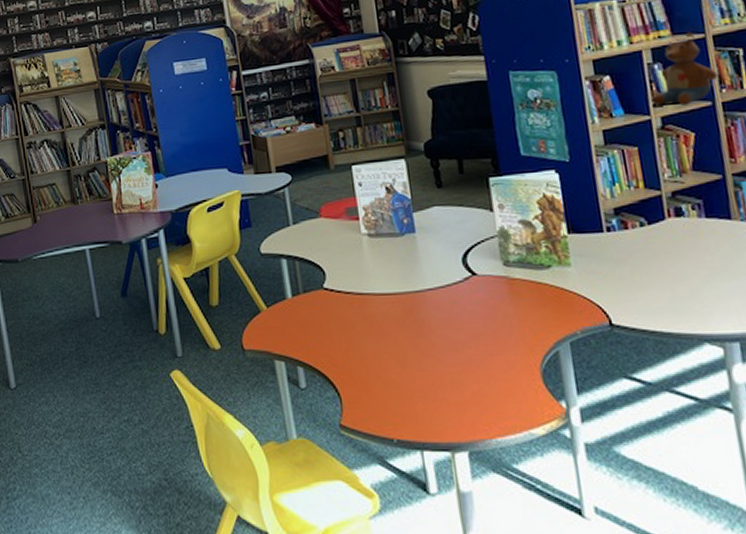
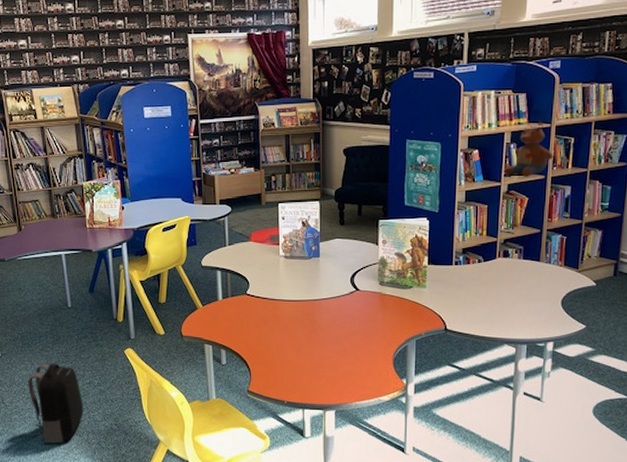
backpack: none [50,394,123,509] -> present [28,363,84,444]

